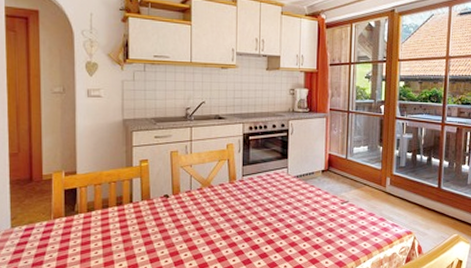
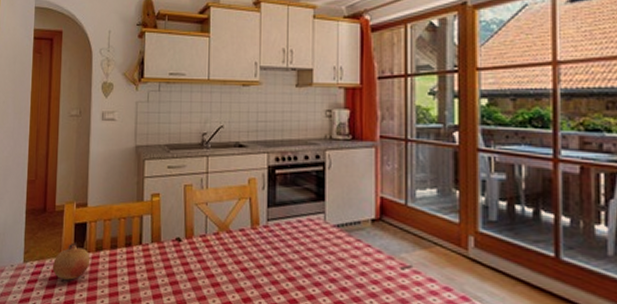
fruit: none [42,206,82,238] -> present [52,242,90,280]

